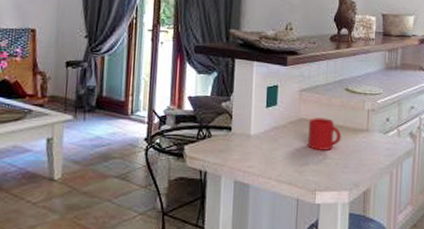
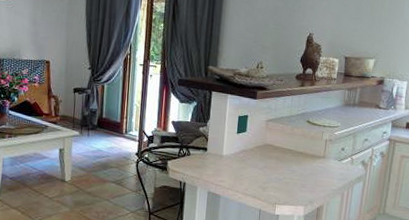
mug: present [308,118,342,150] -> none [271,144,301,172]

